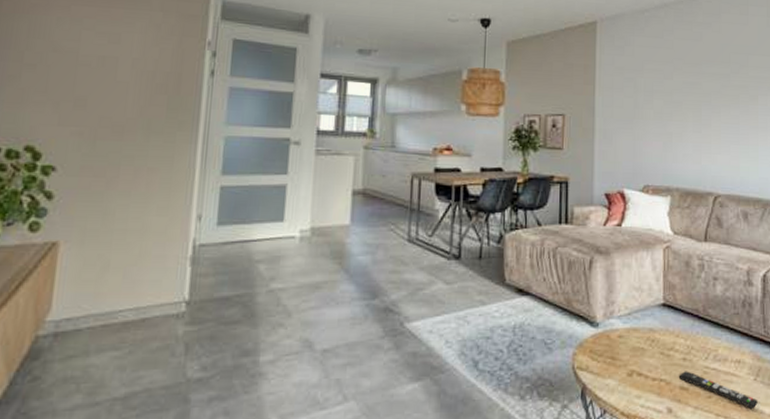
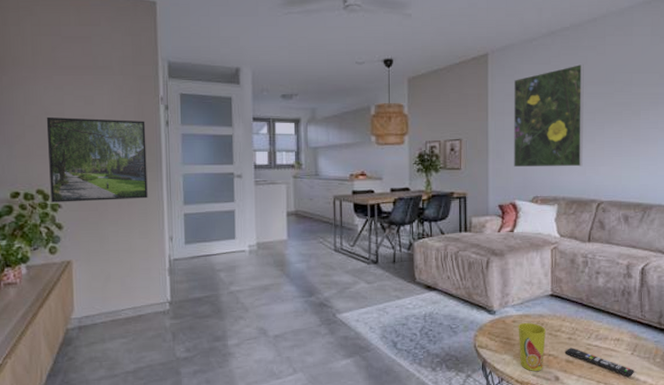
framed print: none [42,54,185,165] -> present [46,116,148,203]
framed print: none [623,40,699,154] -> present [514,63,584,168]
cup: none [624,338,657,401] -> present [518,322,546,371]

